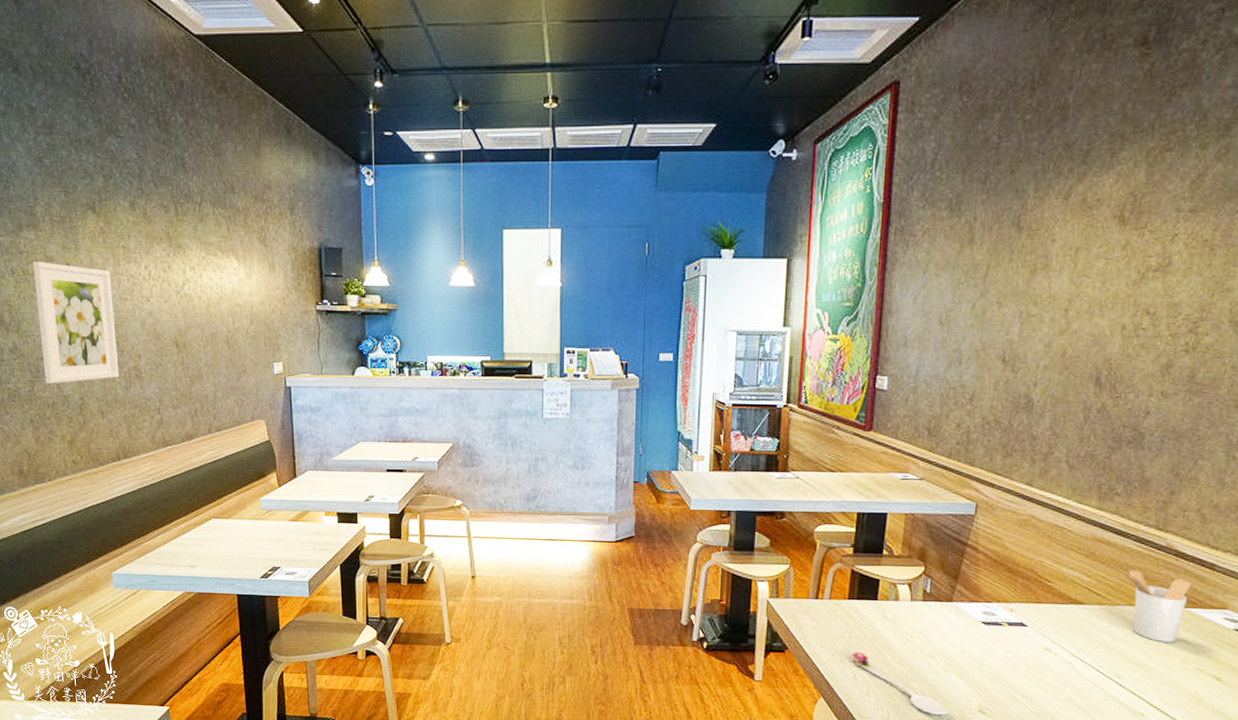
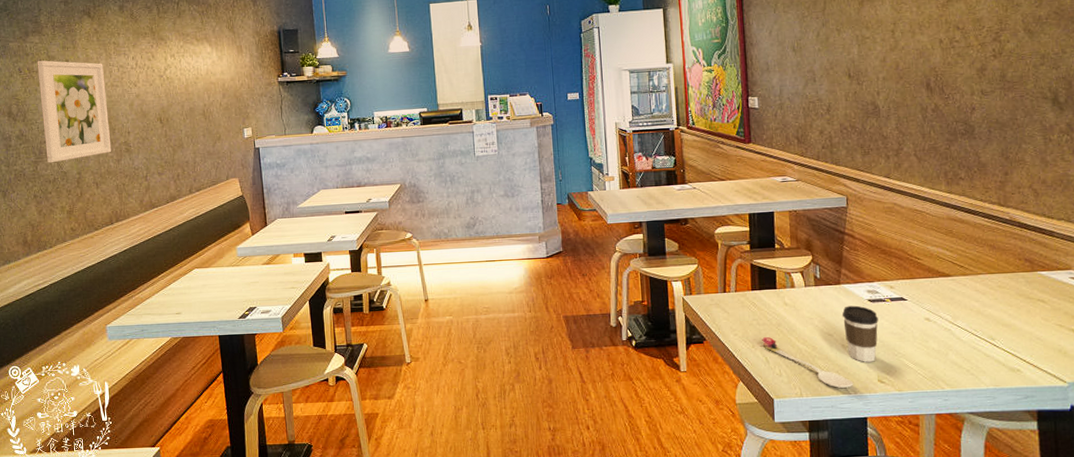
coffee cup: none [948,626,990,690] -> present [842,305,878,362]
utensil holder: present [1121,569,1192,642] -> none [977,242,1037,304]

